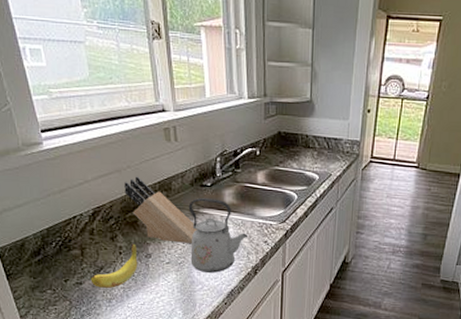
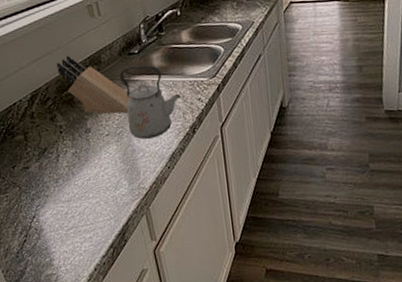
banana: present [90,243,138,289] -> none [36,121,79,170]

